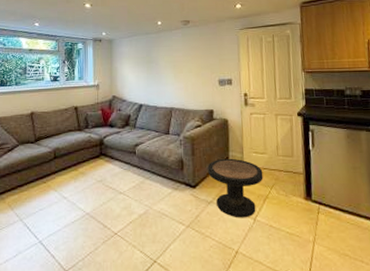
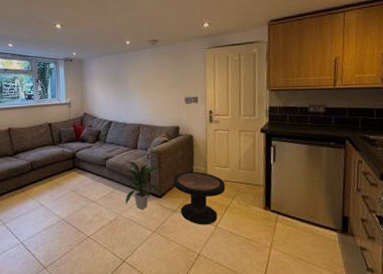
indoor plant: none [156,148,194,202] -> present [125,161,160,210]

